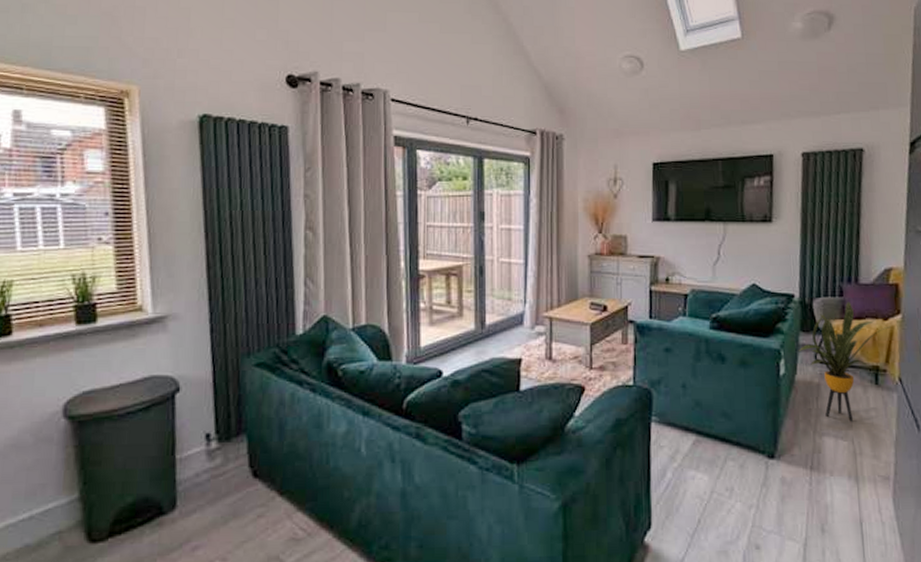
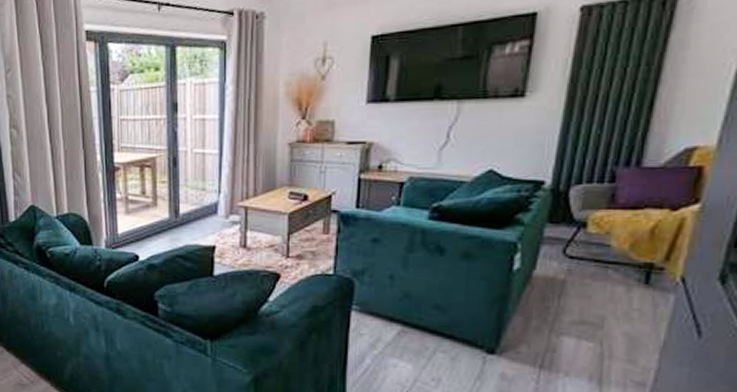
house plant: present [798,302,891,422] -> none [541,189,681,323]

